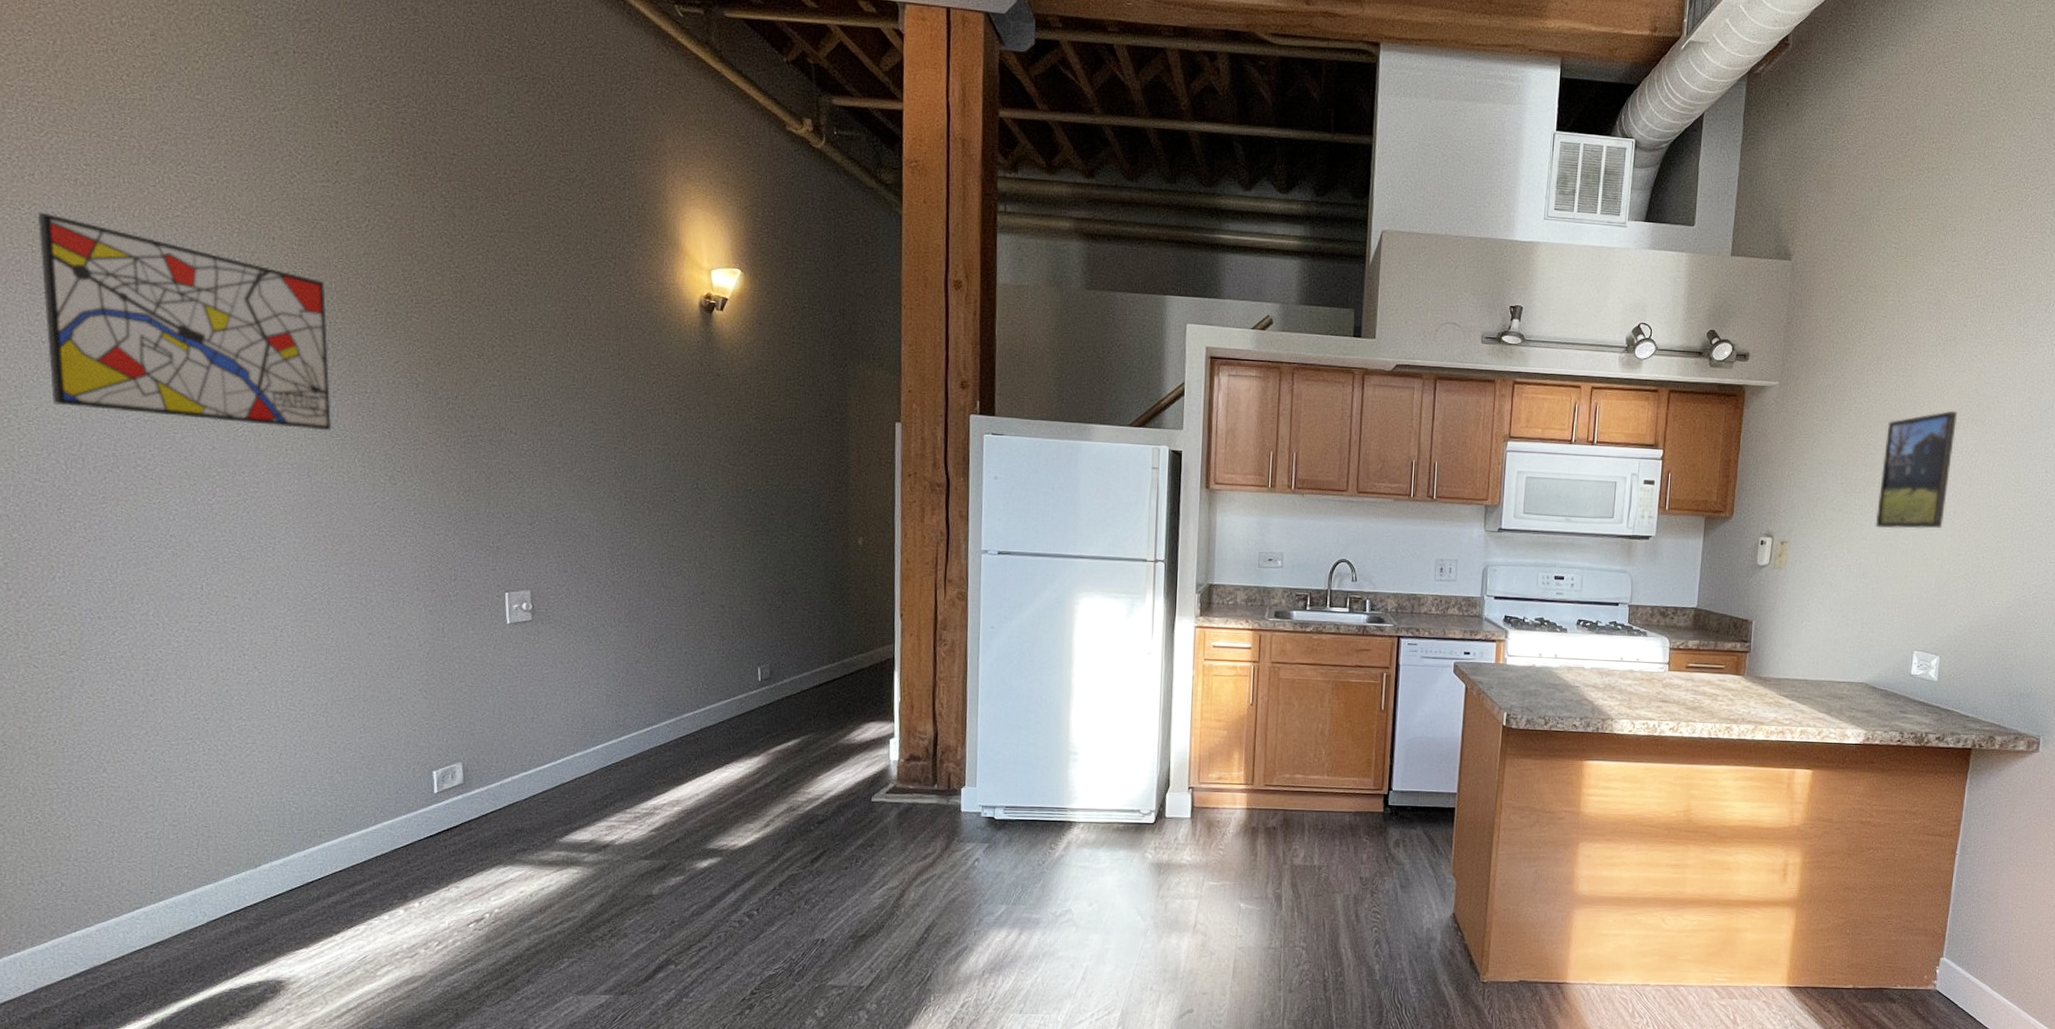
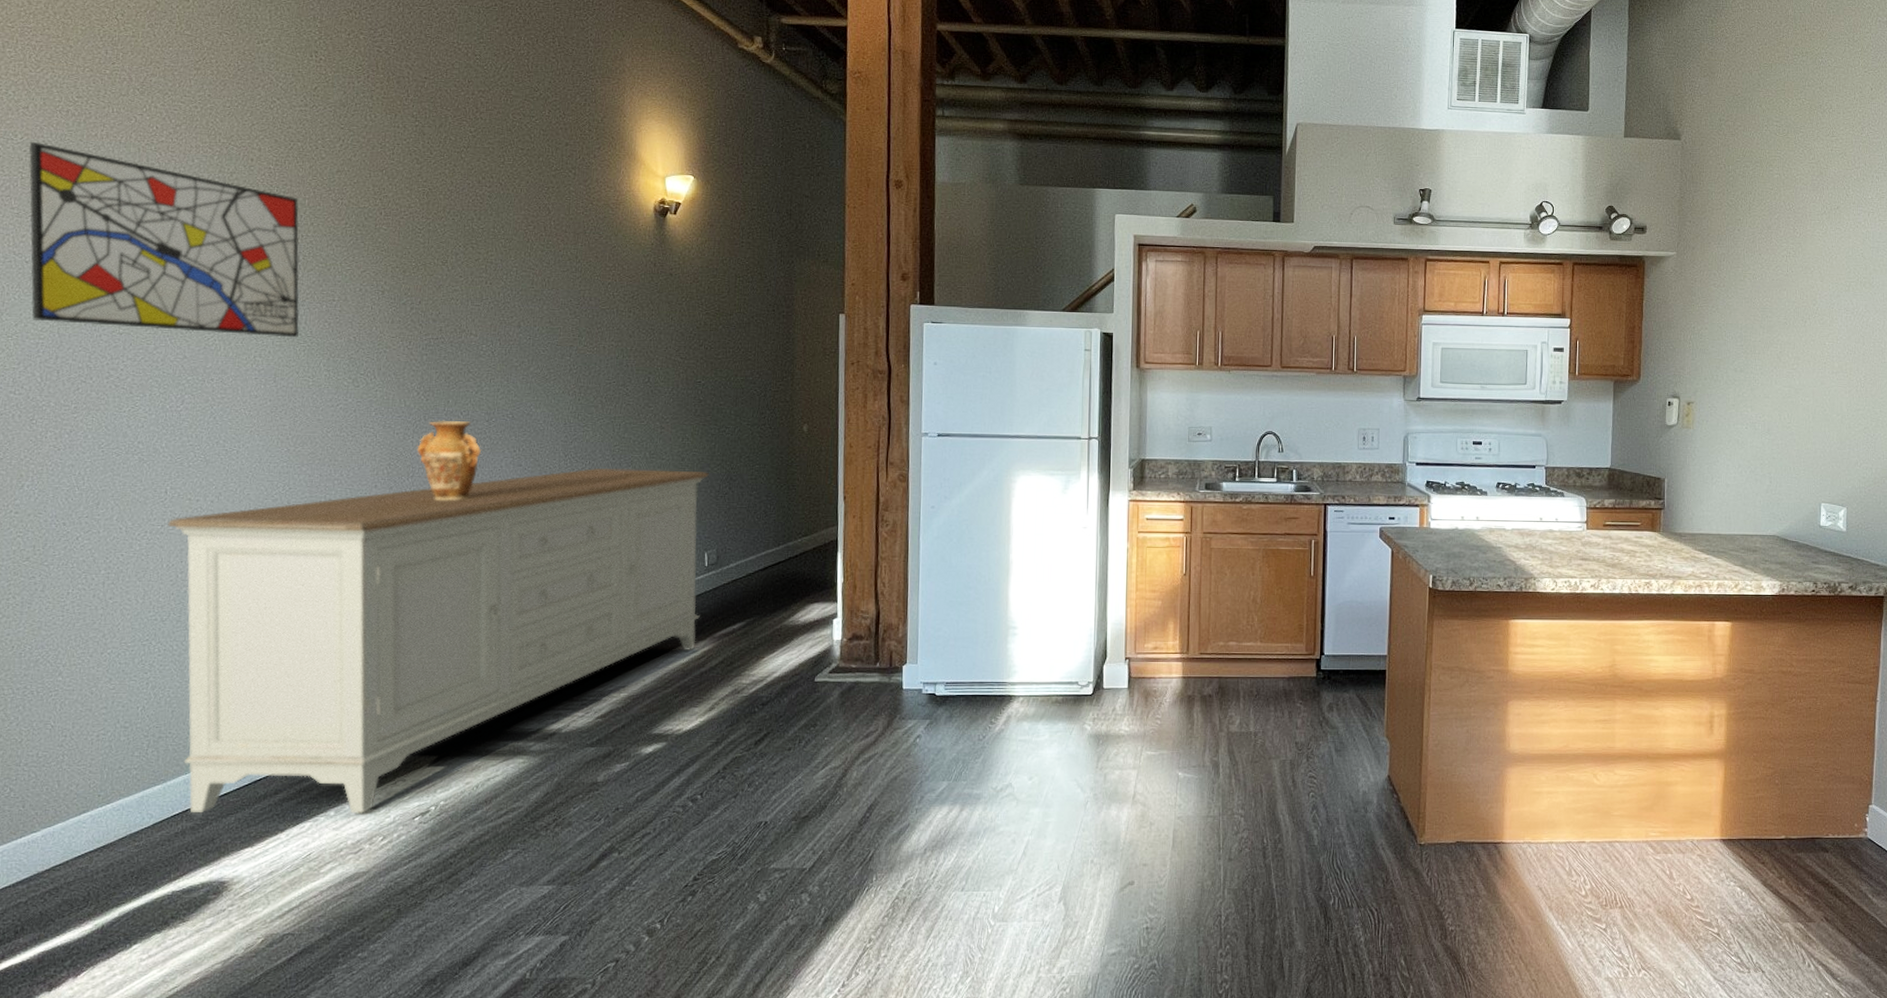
sideboard: none [206,576,761,919] -> present [168,467,709,814]
vase: none [458,522,526,606] -> present [417,420,482,501]
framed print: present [1875,410,1957,529] -> none [1776,274,1846,387]

